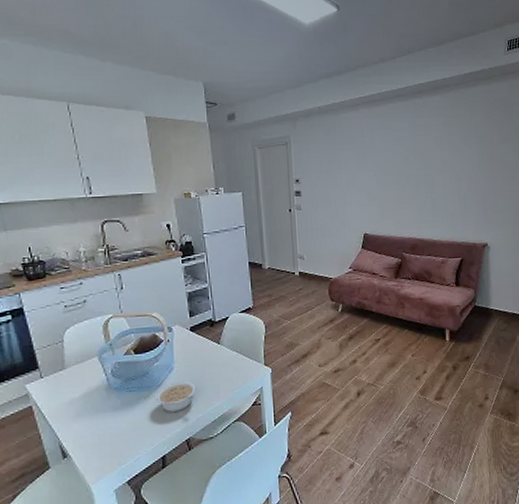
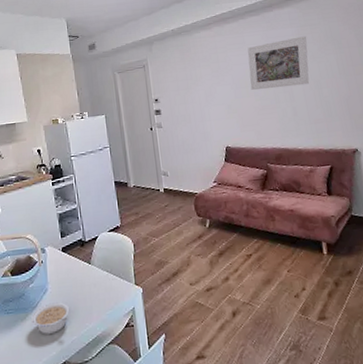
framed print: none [393,127,453,179] -> present [247,36,310,90]

